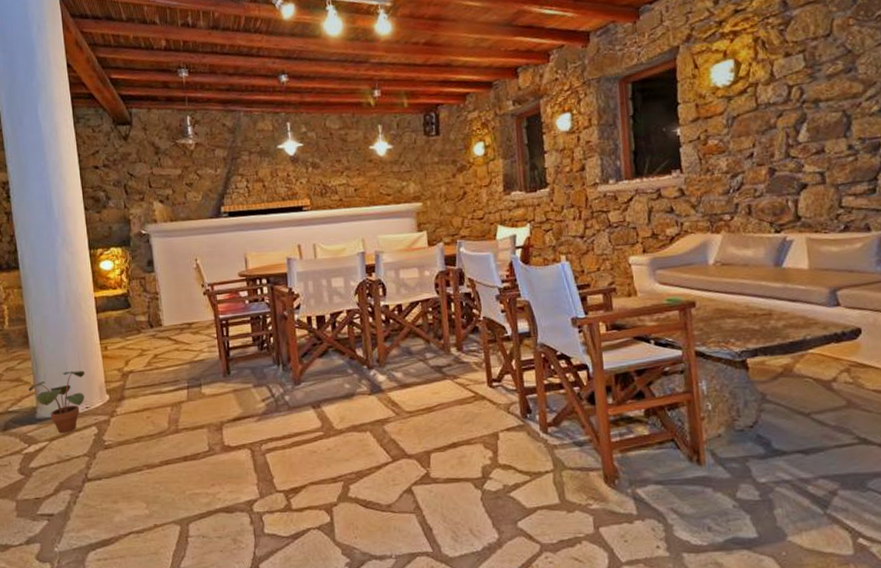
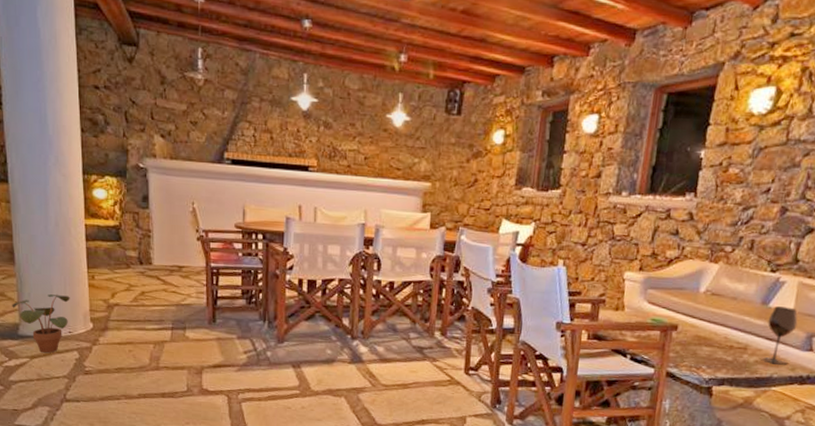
wineglass: none [785,265,818,327] -> present [760,306,798,366]

